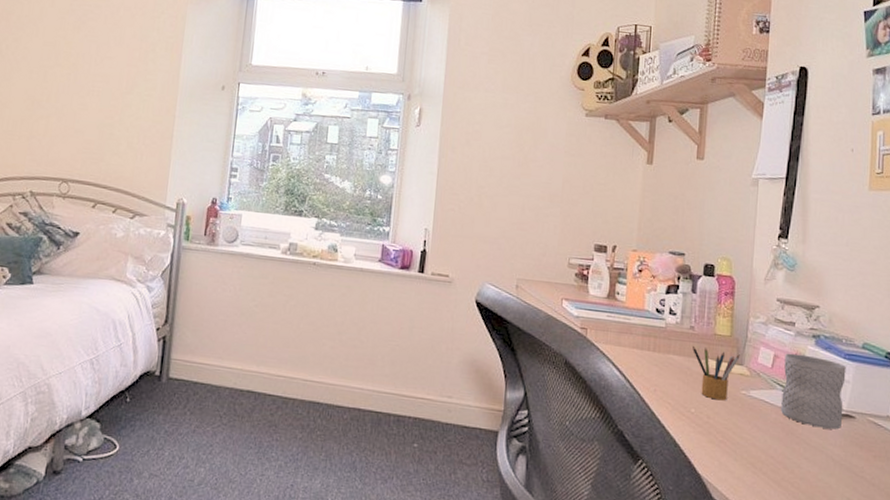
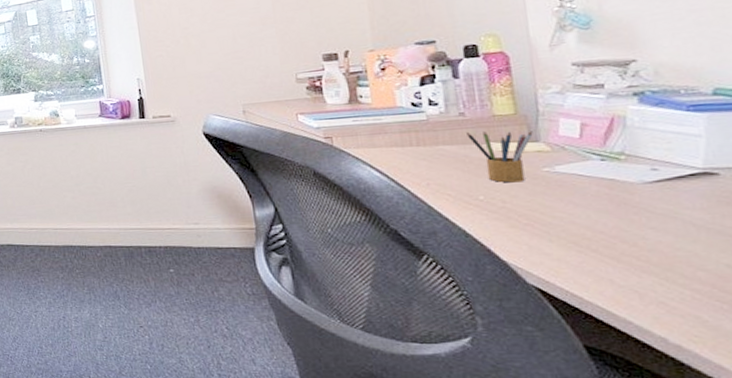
mug: present [781,353,846,430] -> none [596,116,700,193]

